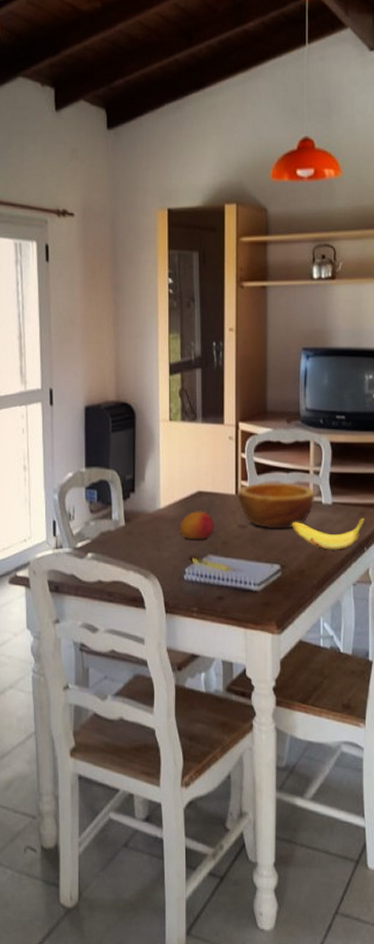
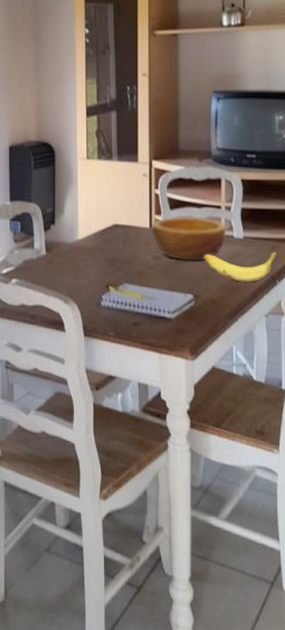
fruit: present [179,511,215,540] -> none [97,242,130,270]

